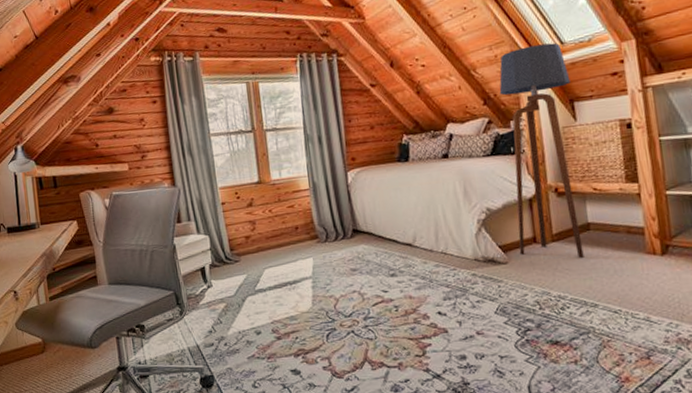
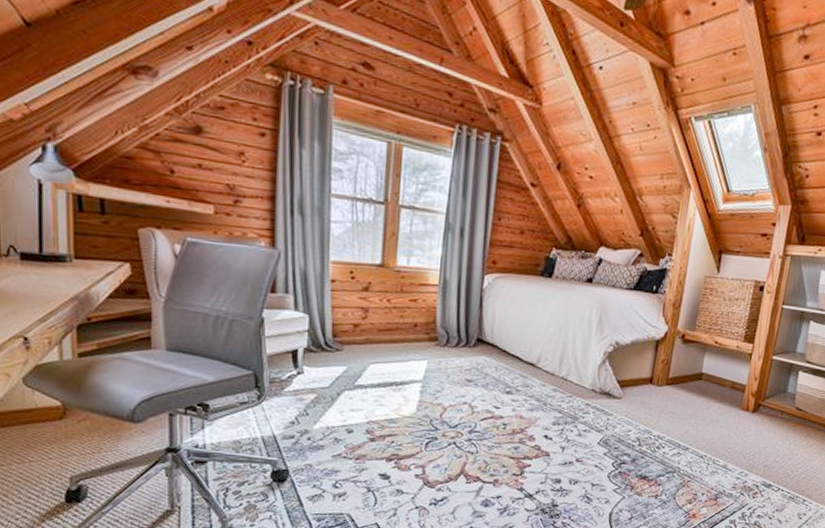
floor lamp: present [499,42,584,258] -> none [634,185,727,404]

